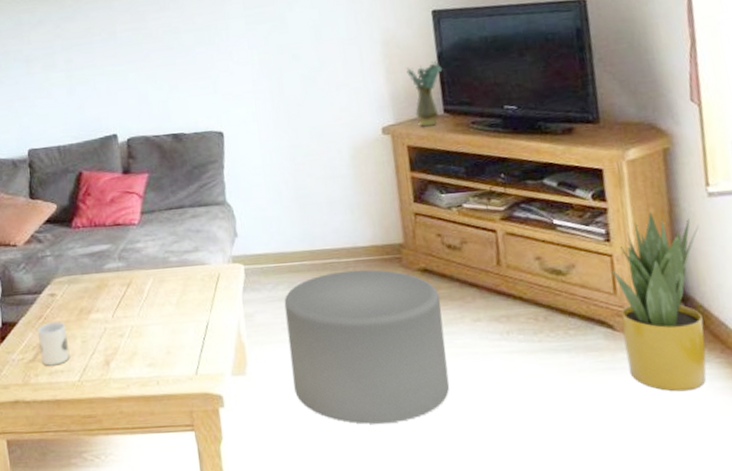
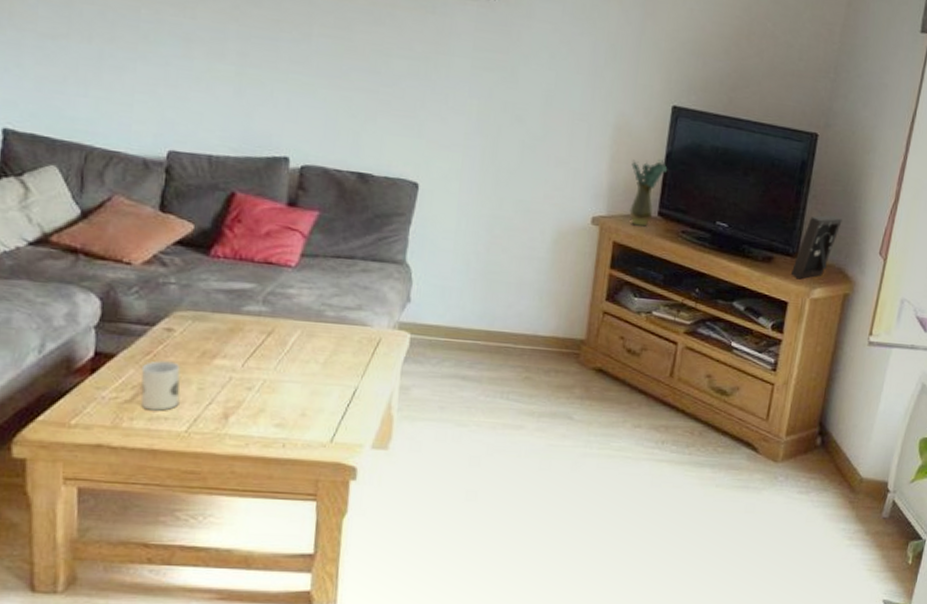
pouf: present [284,269,450,424] -> none [437,357,608,515]
picture frame: none [596,72,639,144] -> present [790,215,842,280]
planter: present [611,212,707,392] -> none [759,350,853,514]

